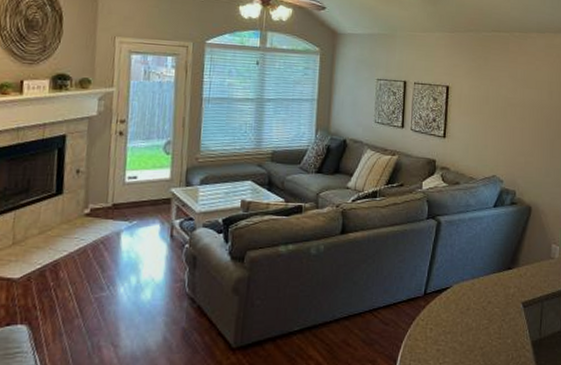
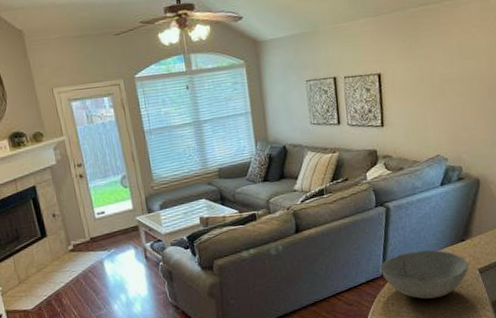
bowl: none [423,273,513,329] -> present [380,250,469,299]

